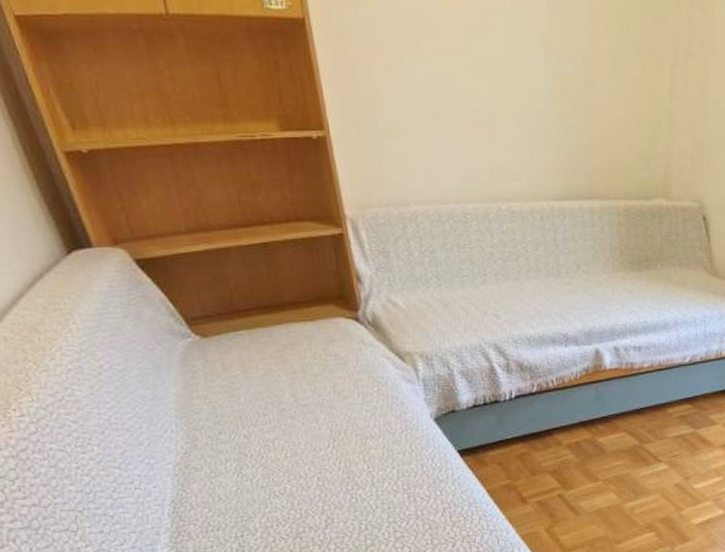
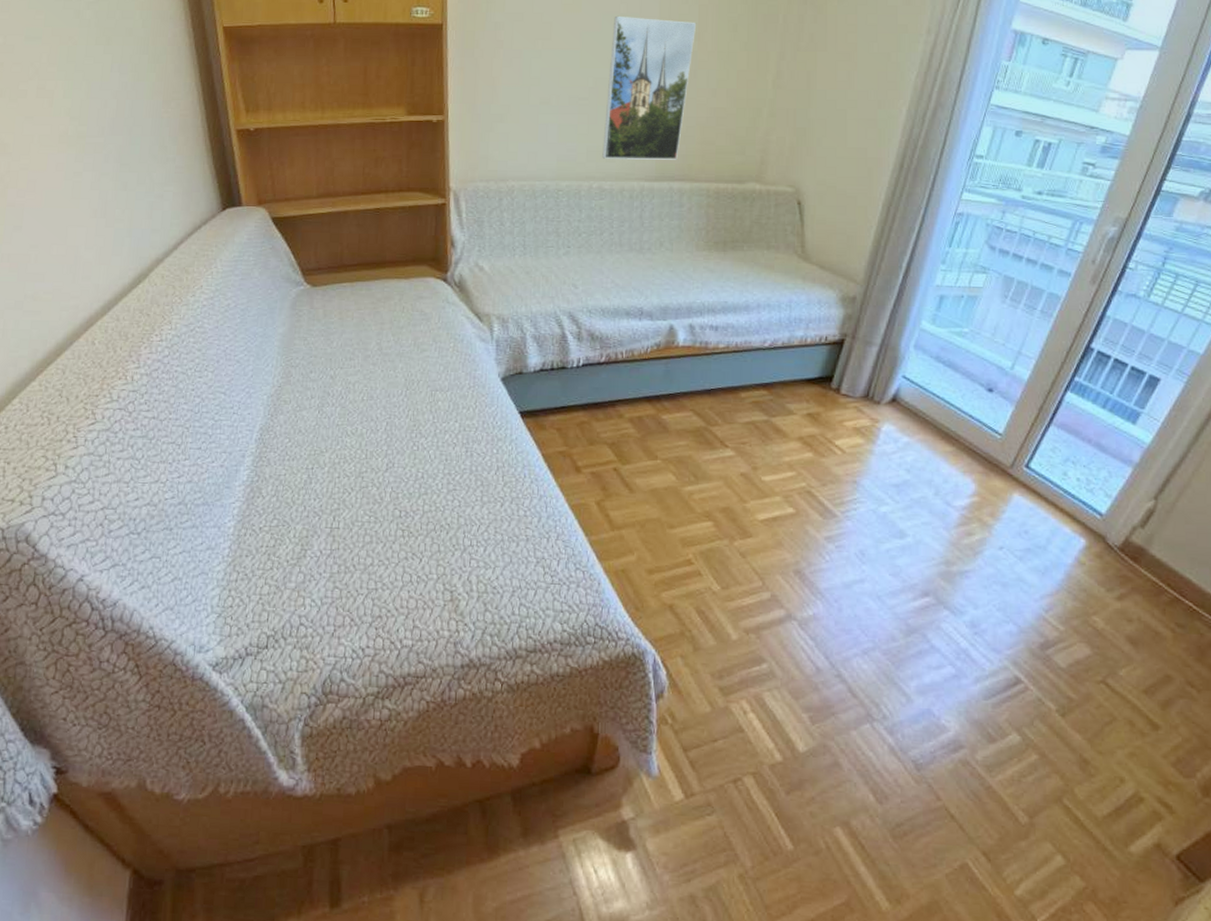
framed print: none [500,13,588,177] -> present [602,15,697,160]

